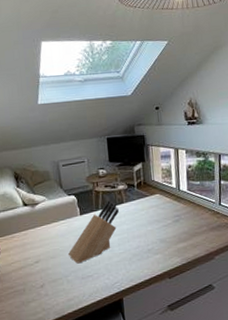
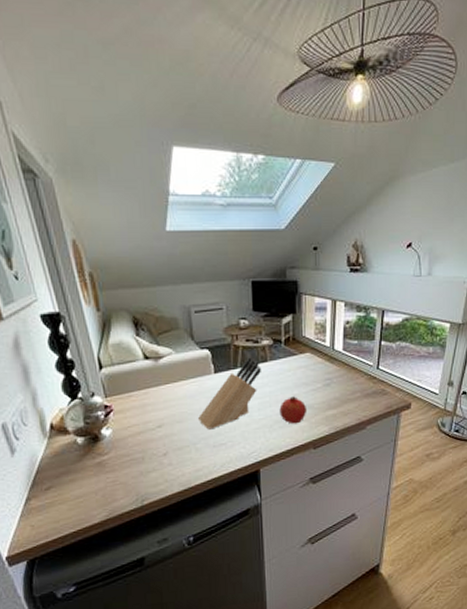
fruit: none [136,231,161,257] -> present [279,395,308,424]

